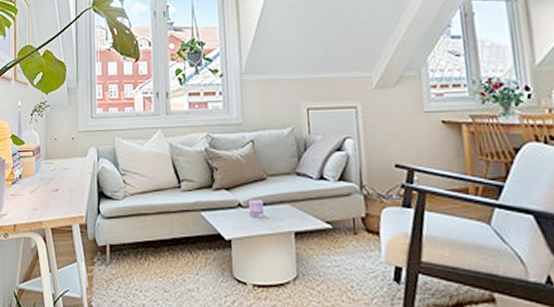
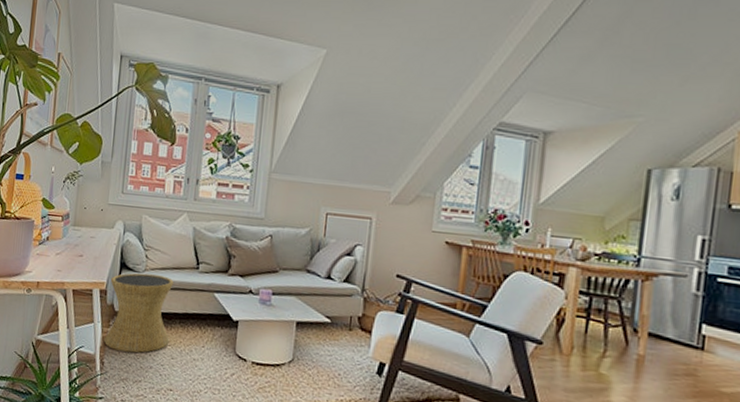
side table: none [89,200,160,291] -> present [104,273,174,353]

